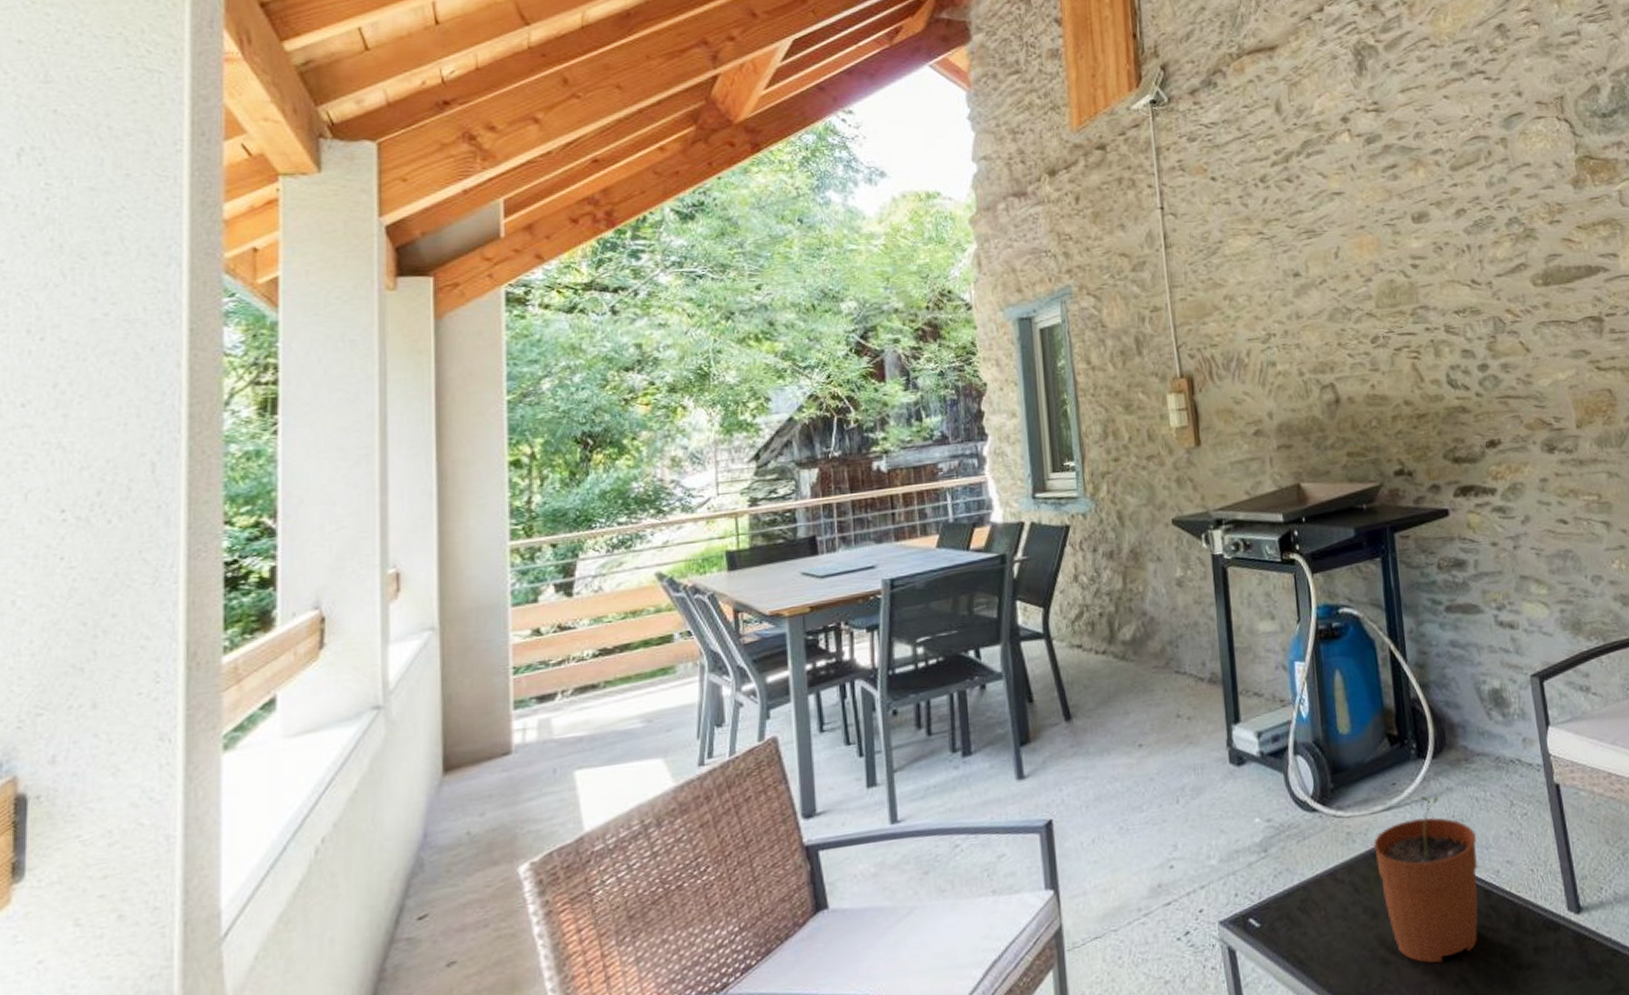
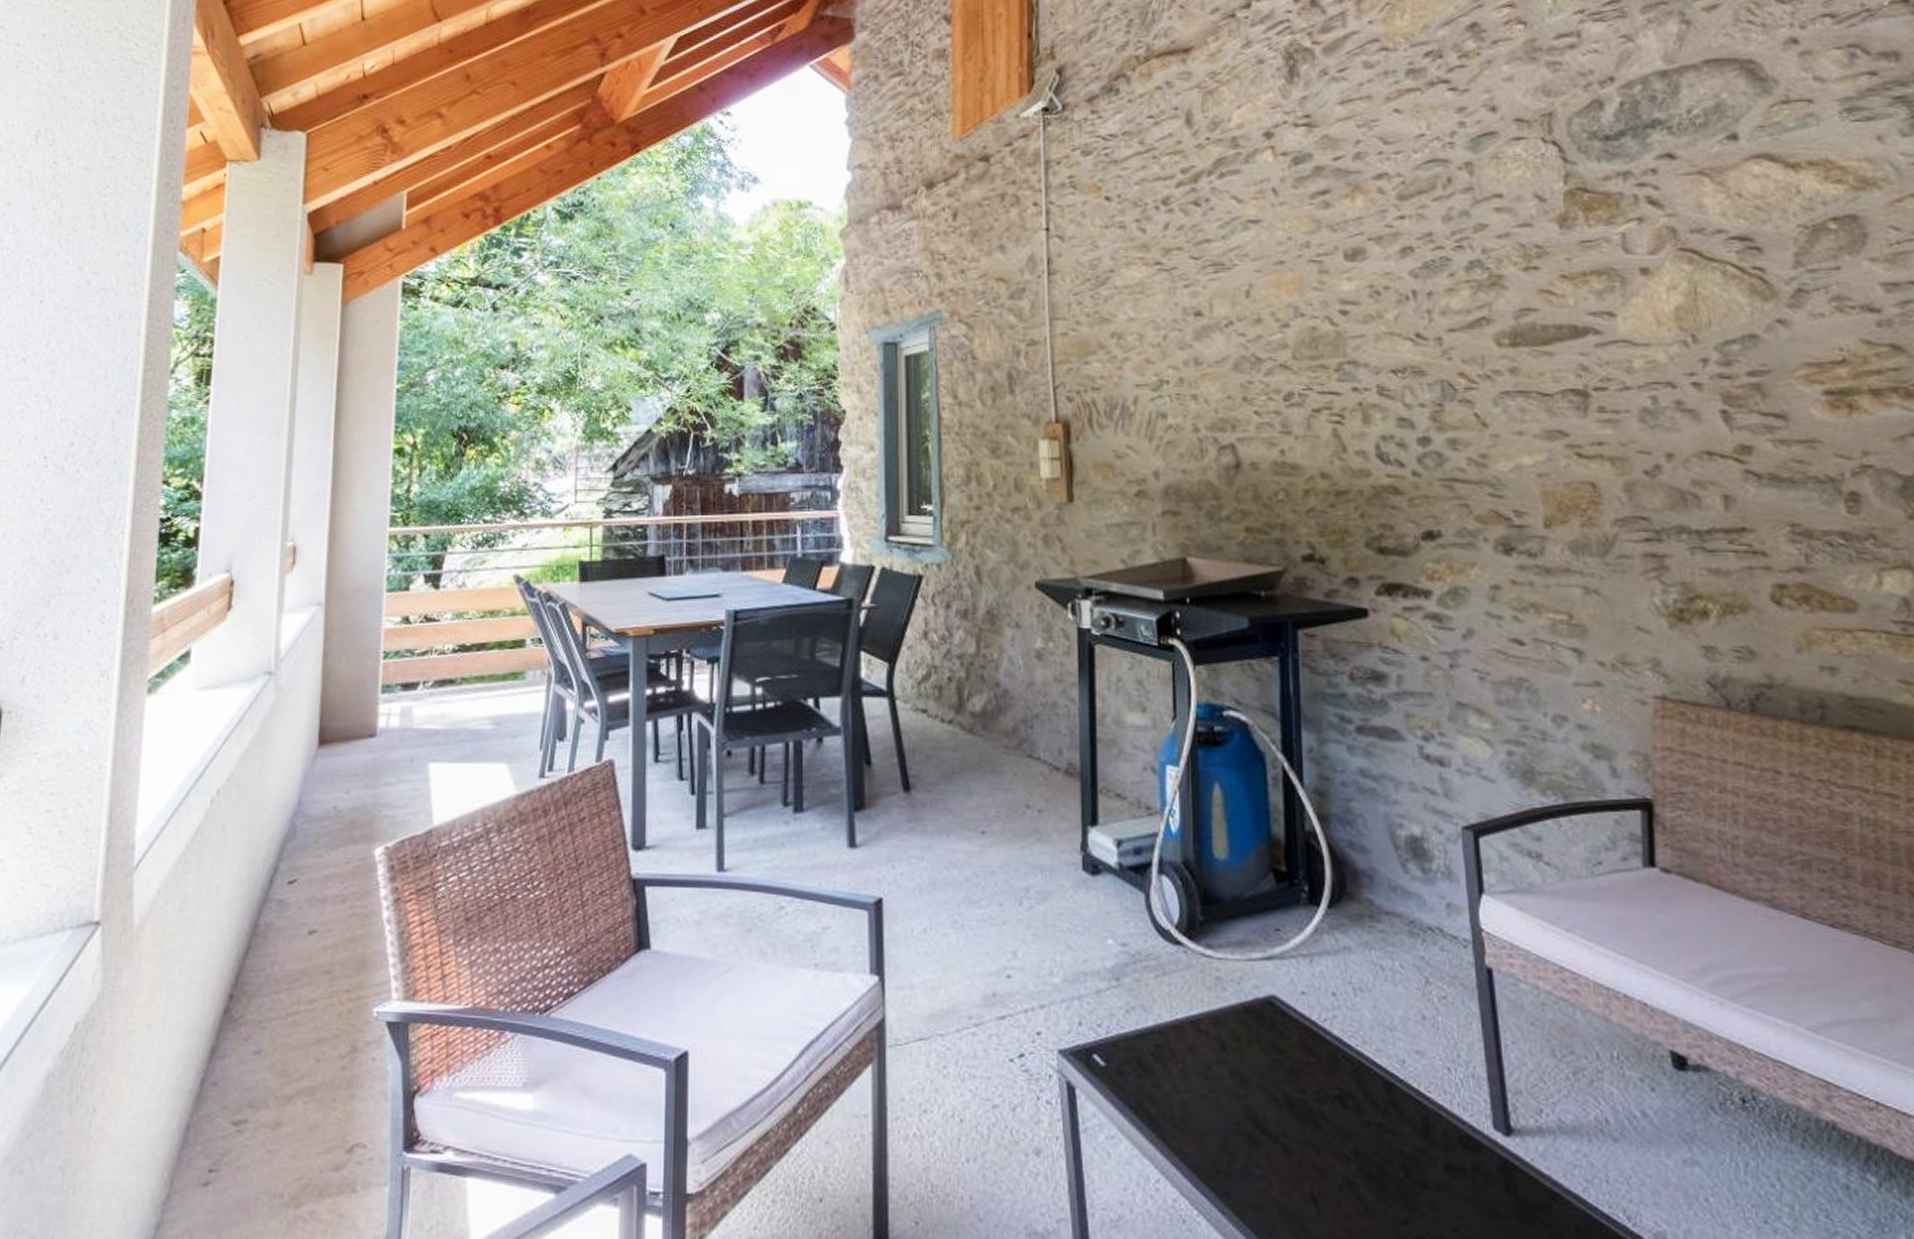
plant pot: present [1373,796,1478,963] -> none [1248,951,1379,1157]

